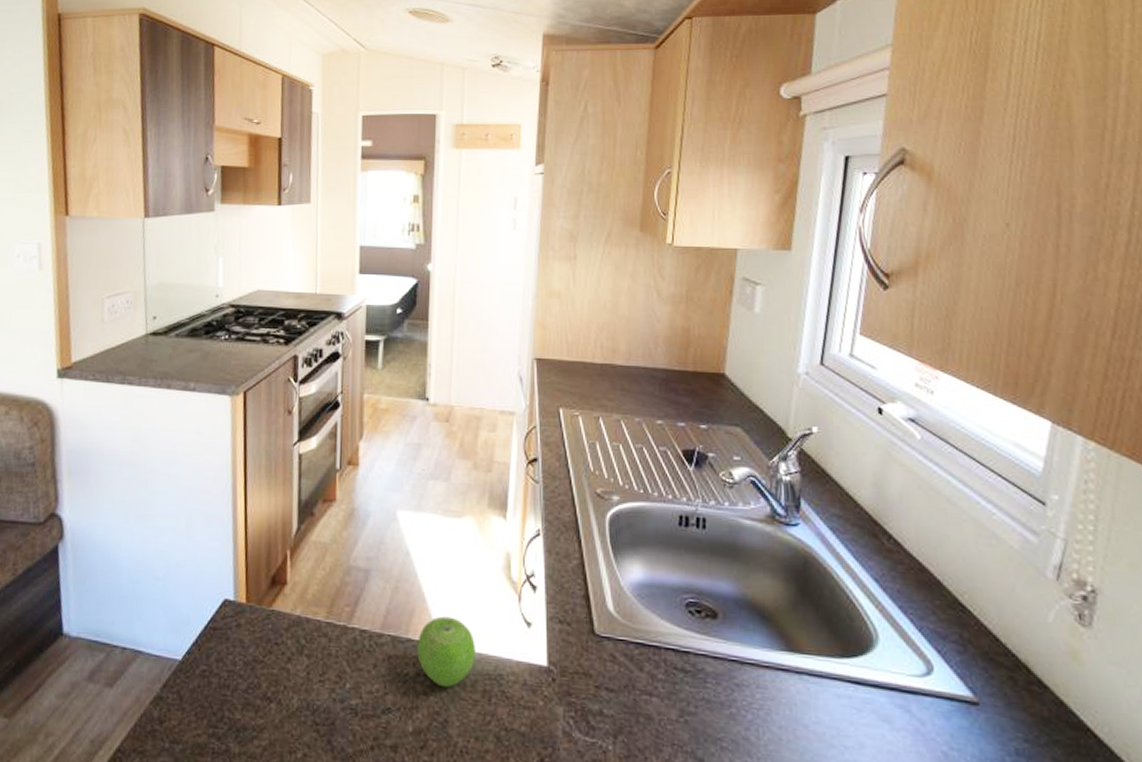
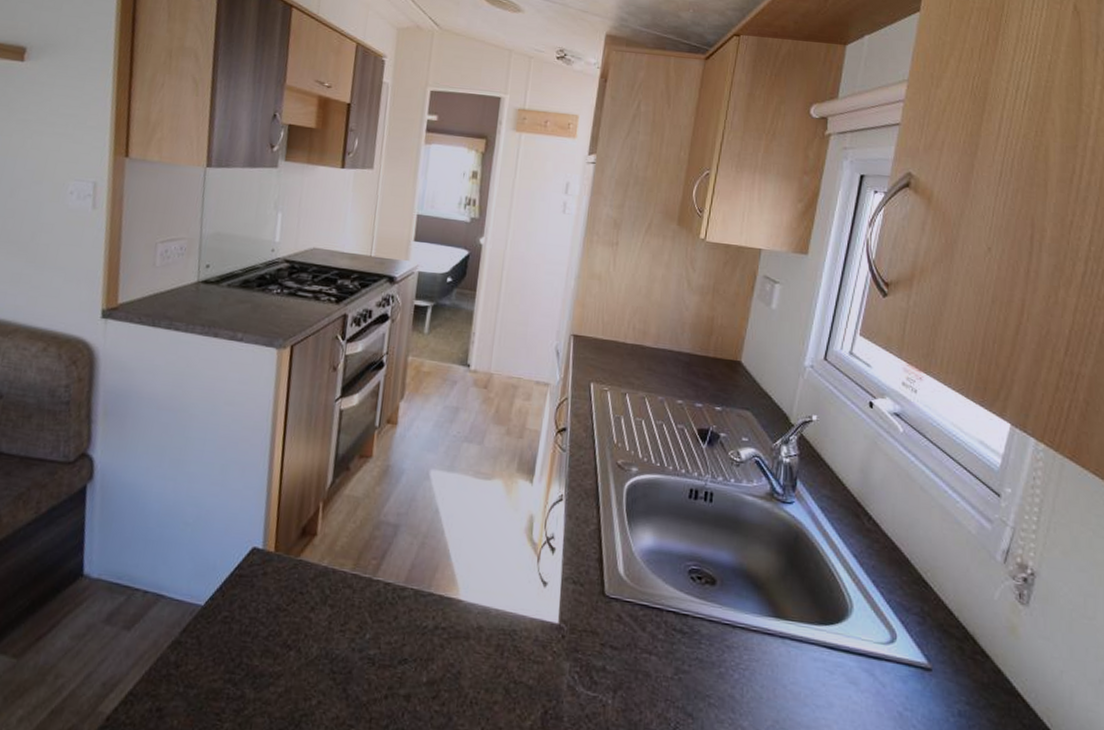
fruit: present [417,616,475,688] -> none [437,572,494,642]

